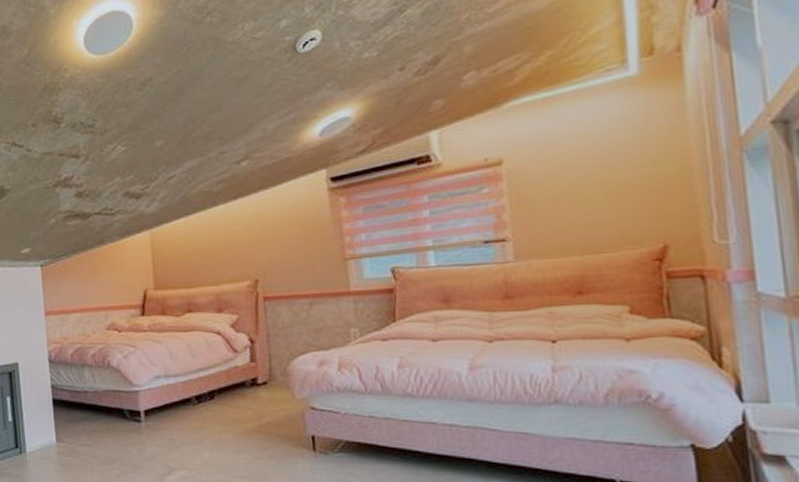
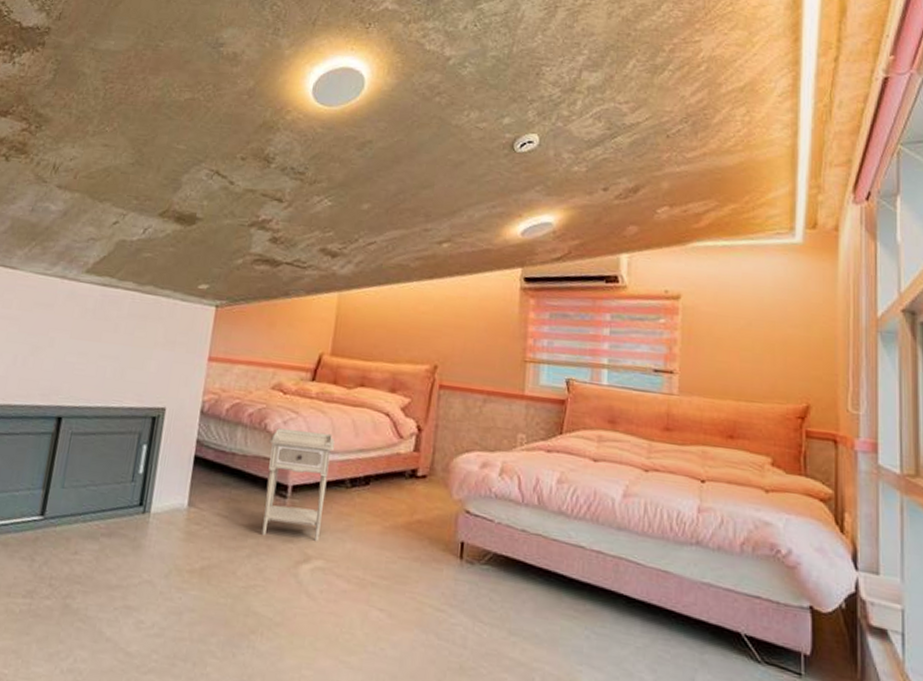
nightstand: none [114,360,178,456] -> present [261,428,335,541]

